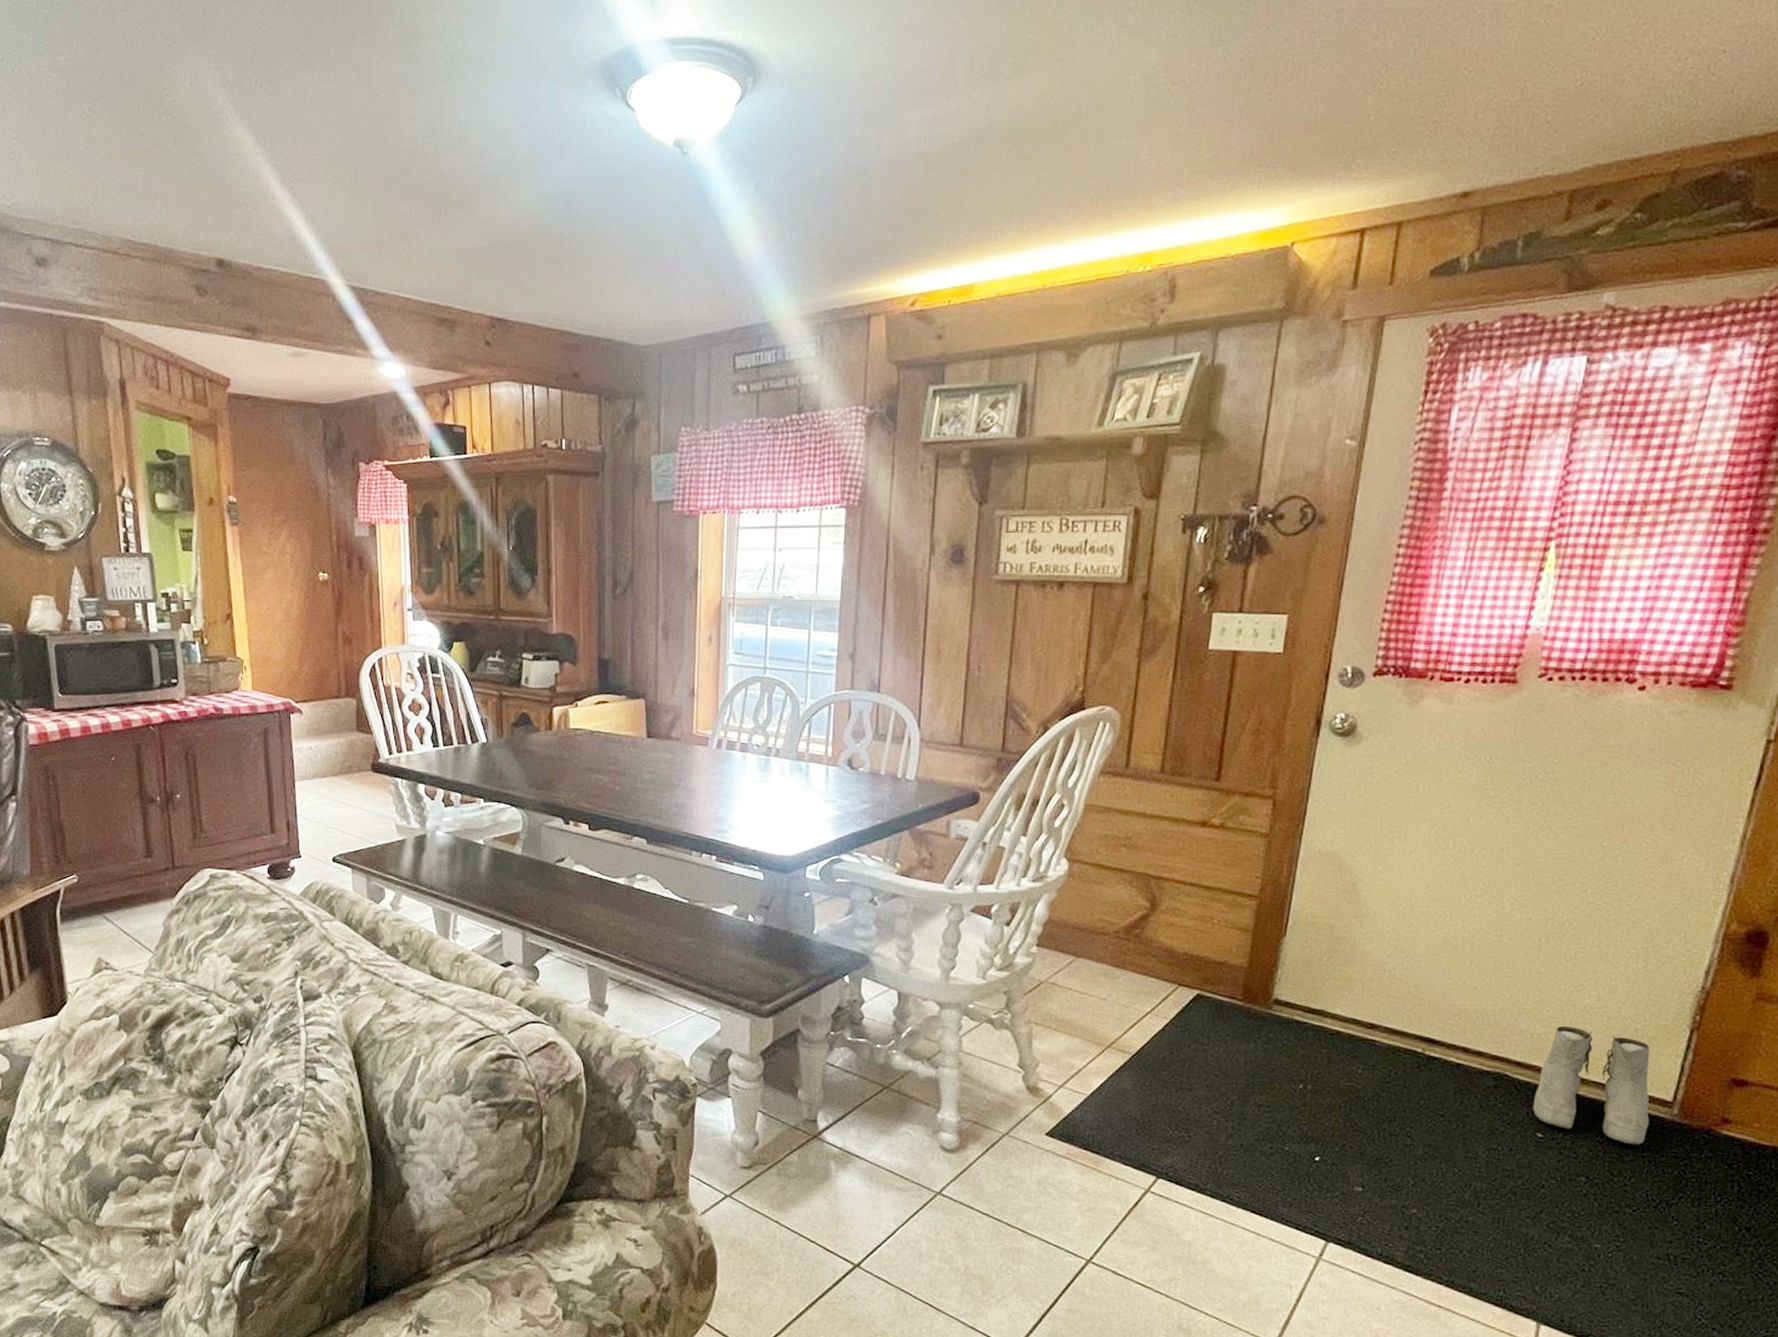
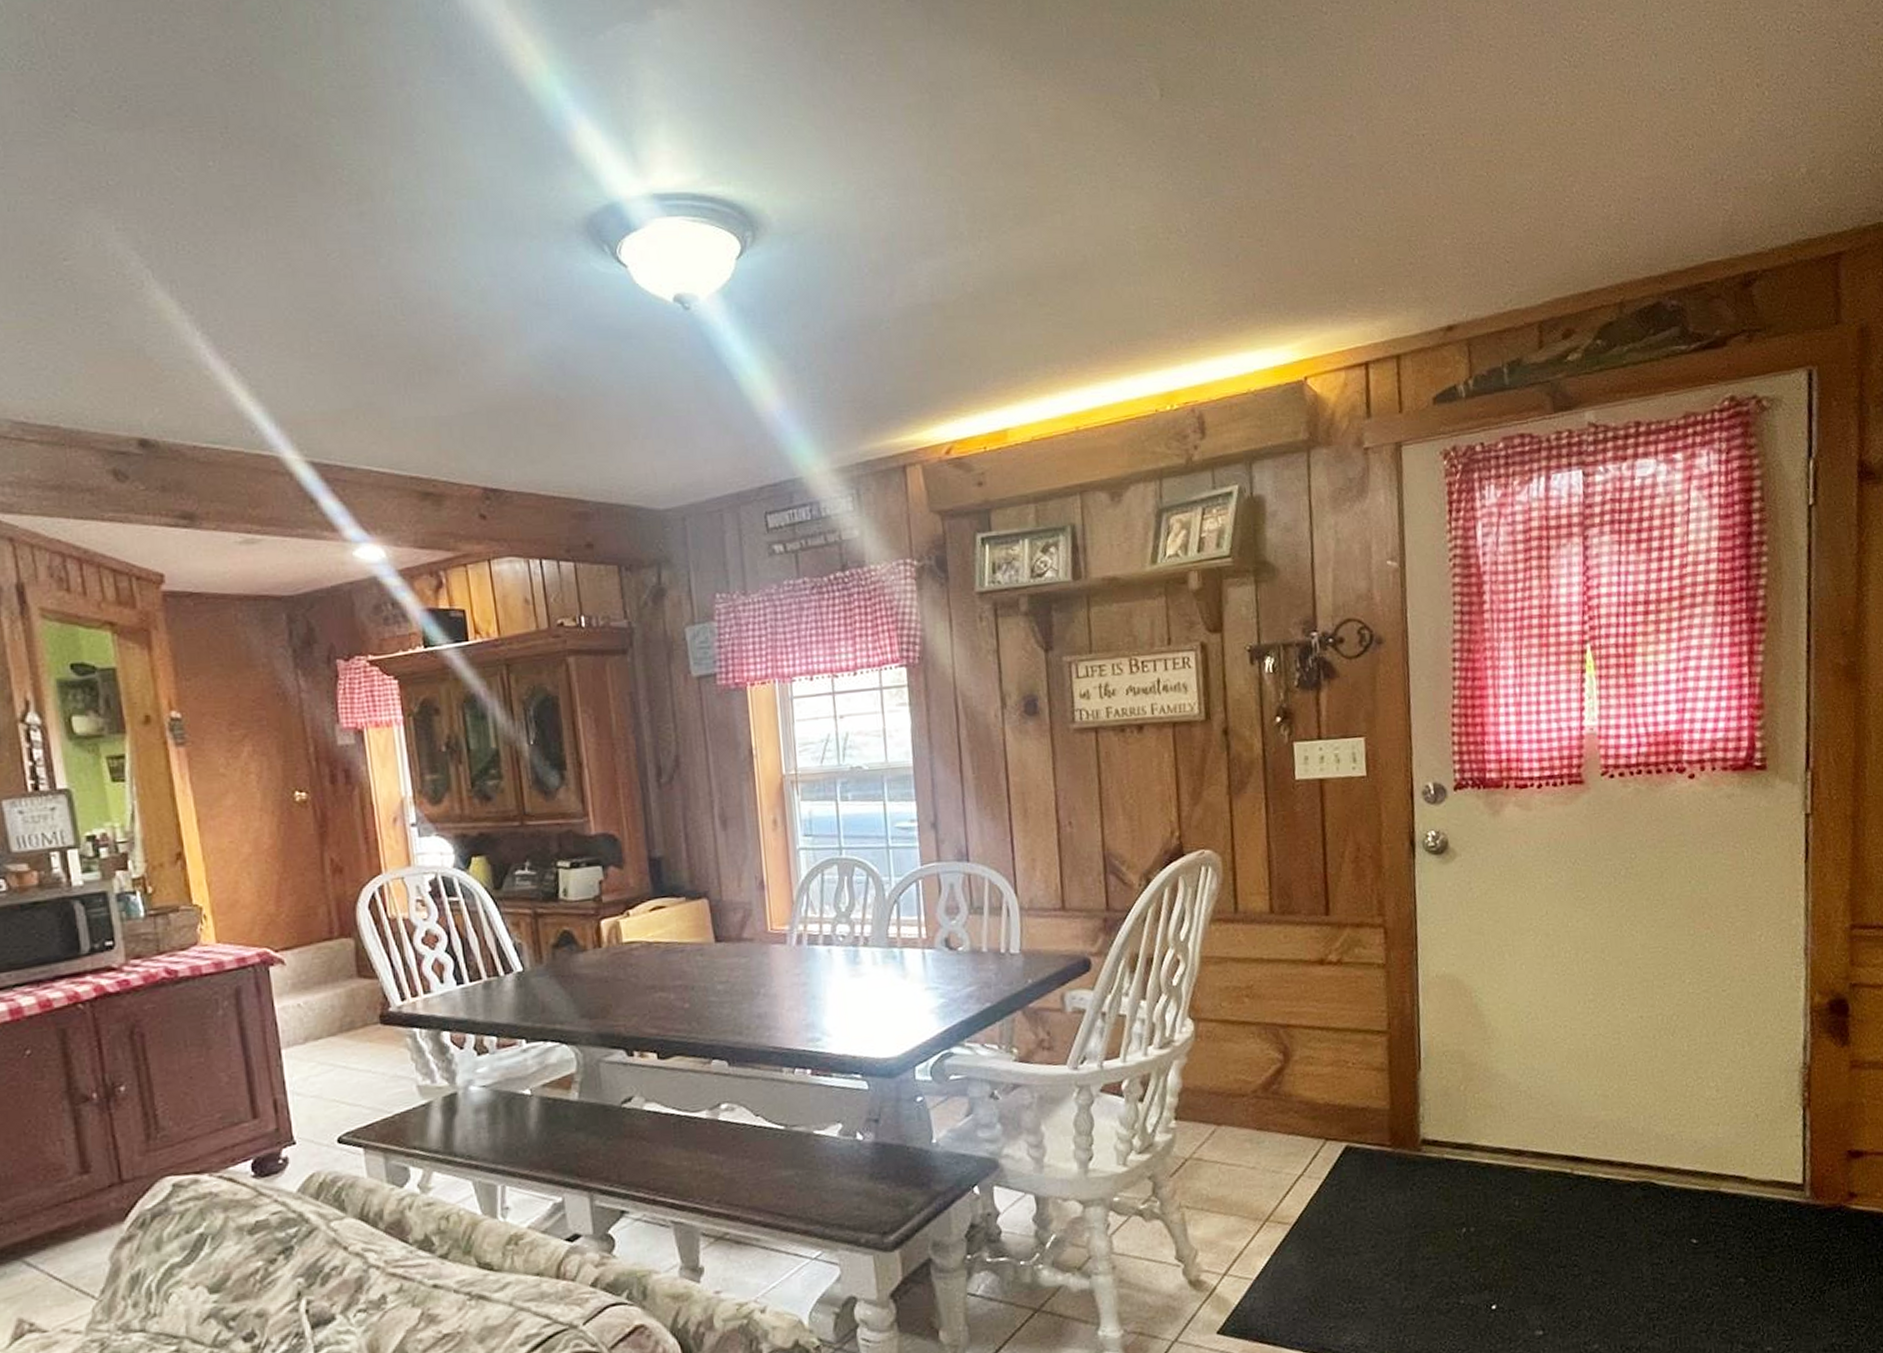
boots: present [1532,1026,1650,1145] -> none [1681,1122,1788,1236]

